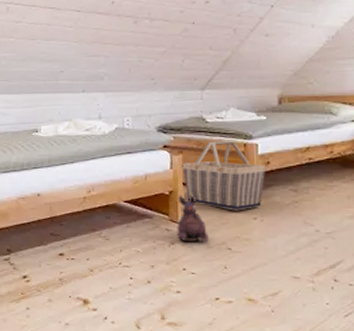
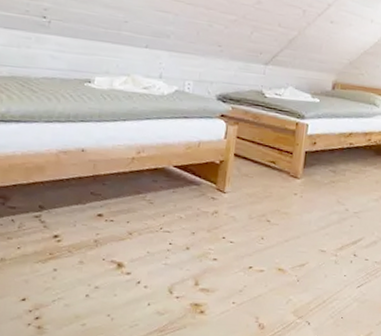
plush toy: present [177,195,209,243] -> none [221,165,252,213]
basket: present [182,141,266,211] -> none [236,116,313,186]

